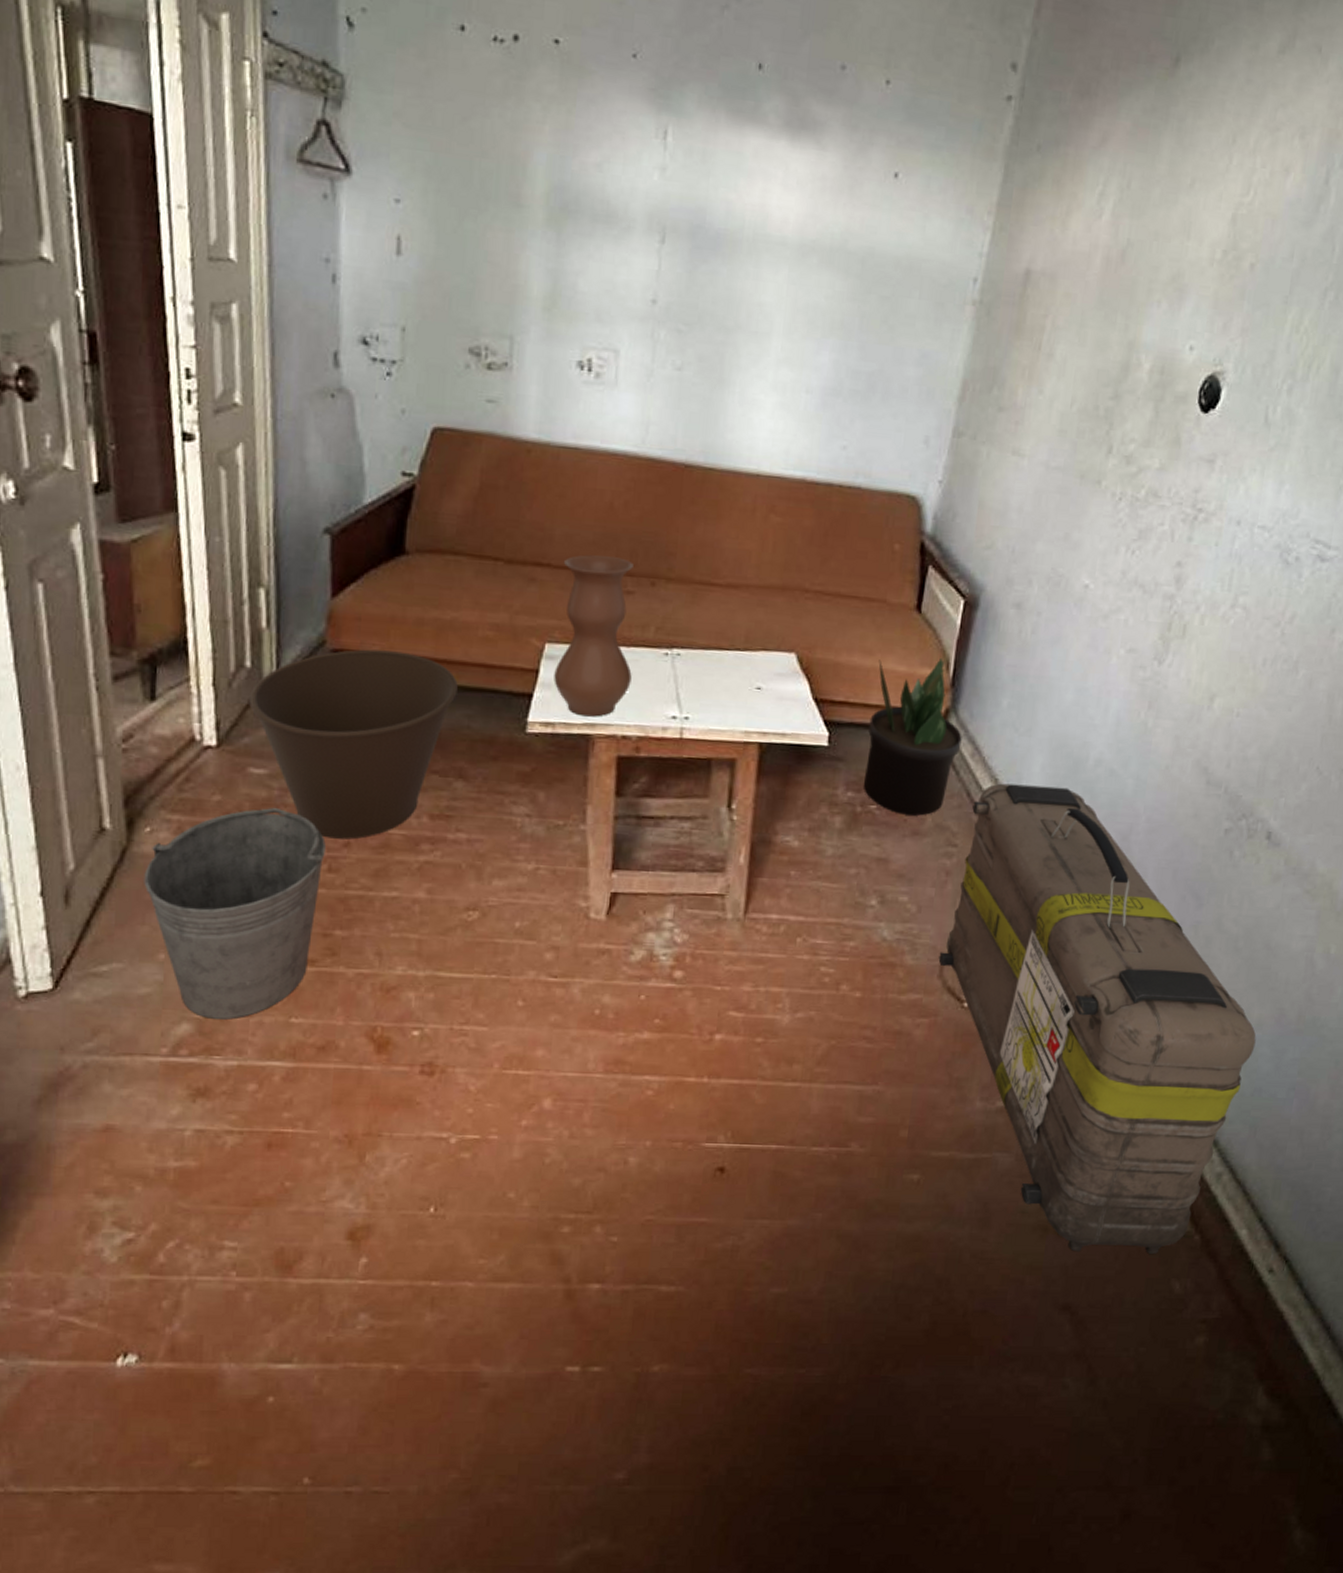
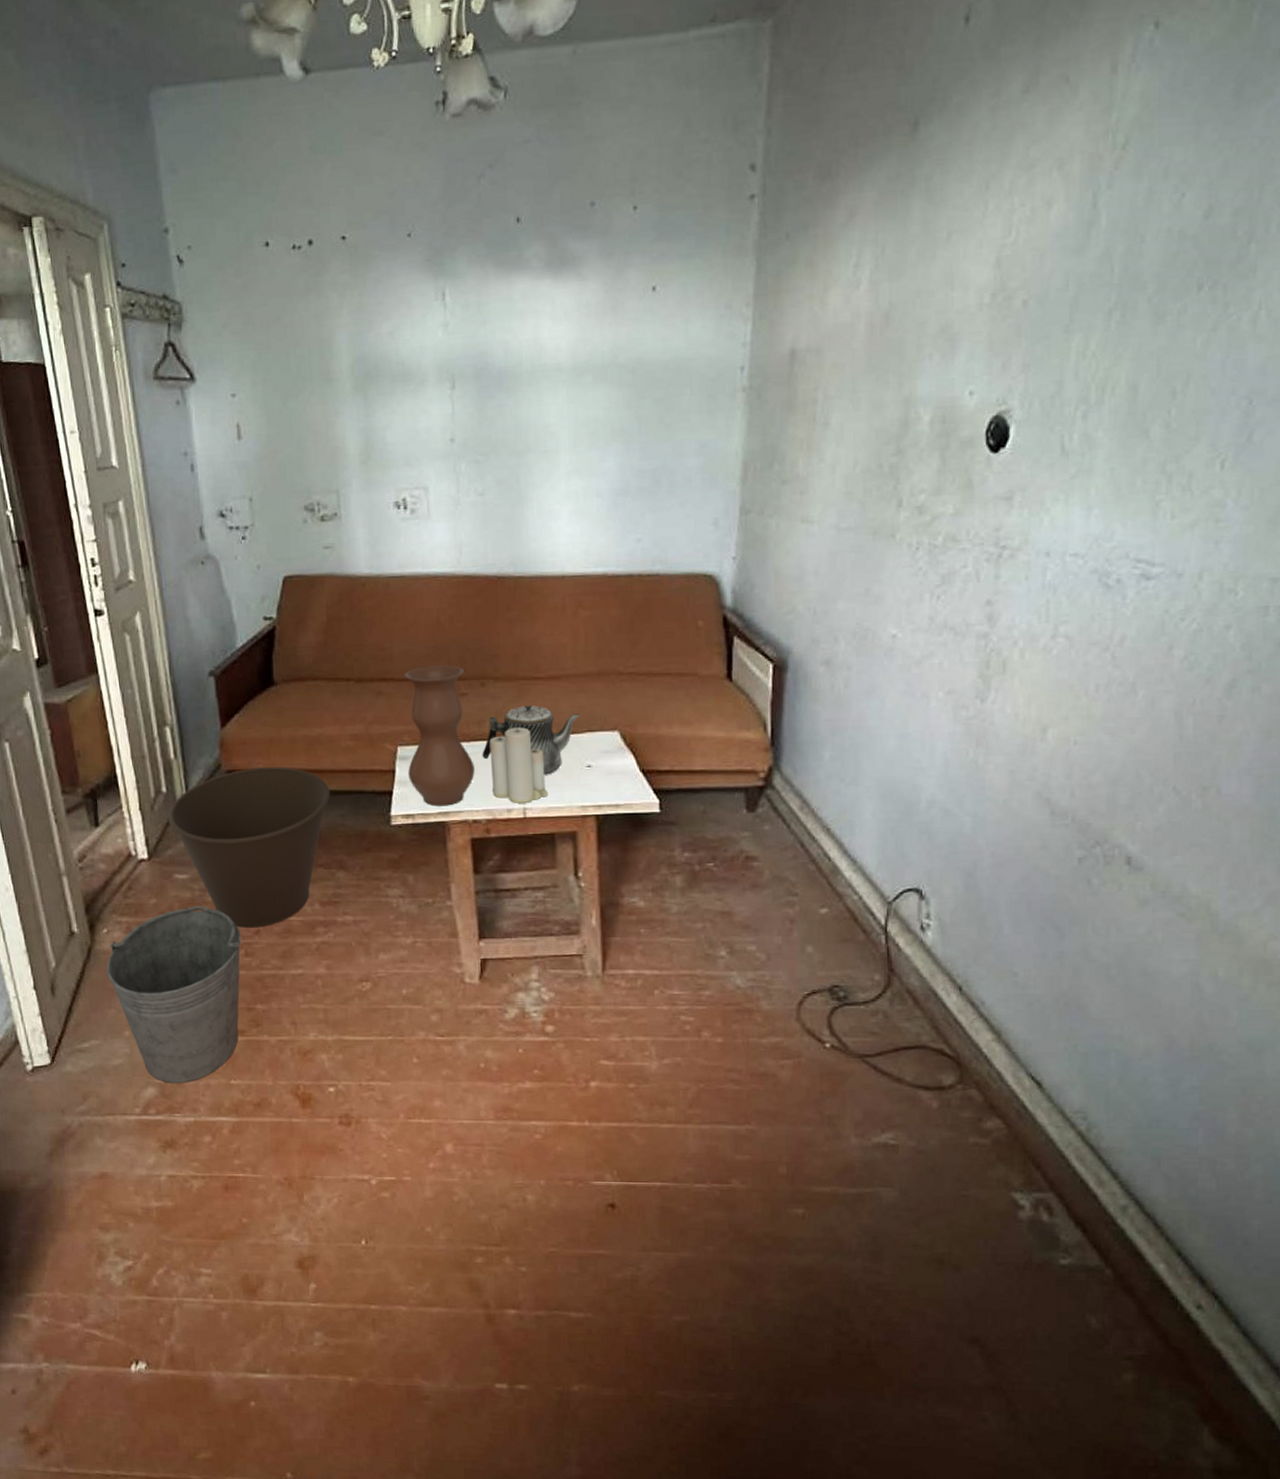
teapot: none [642,612,759,693] -> present [482,704,582,775]
candle: none [648,631,711,722] -> present [489,722,549,803]
planter: present [864,657,962,816] -> none [696,720,789,870]
suitcase: present [938,783,1257,1255] -> none [794,831,1145,1289]

